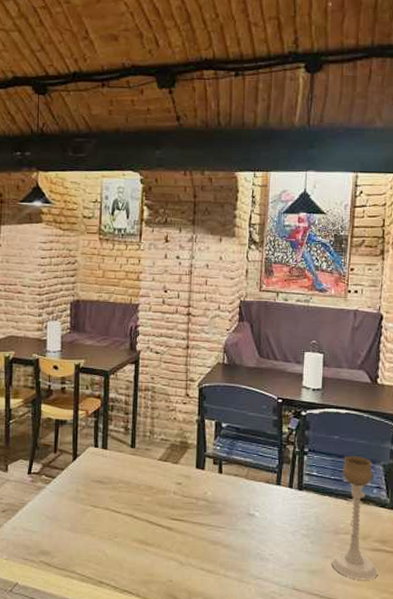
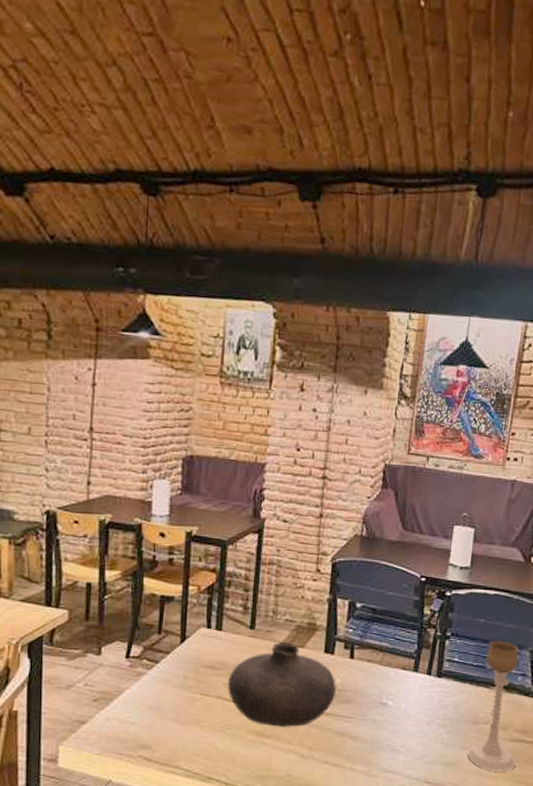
vase: none [114,459,208,536] -> present [227,642,336,727]

